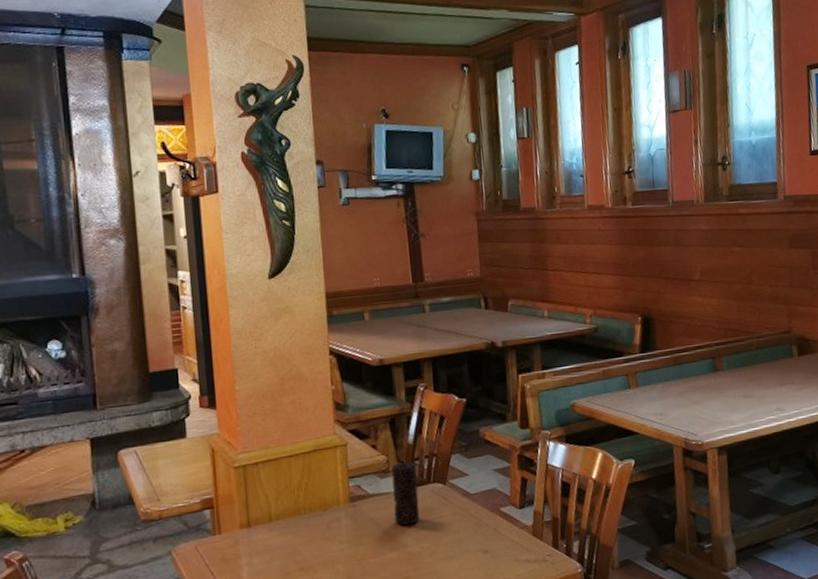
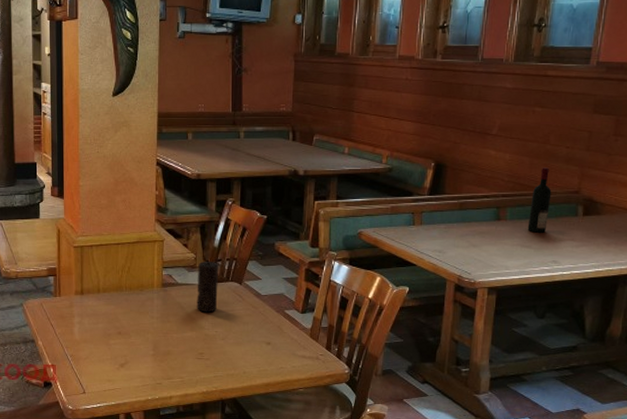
wine bottle: none [745,309,766,380] -> present [527,167,552,233]

